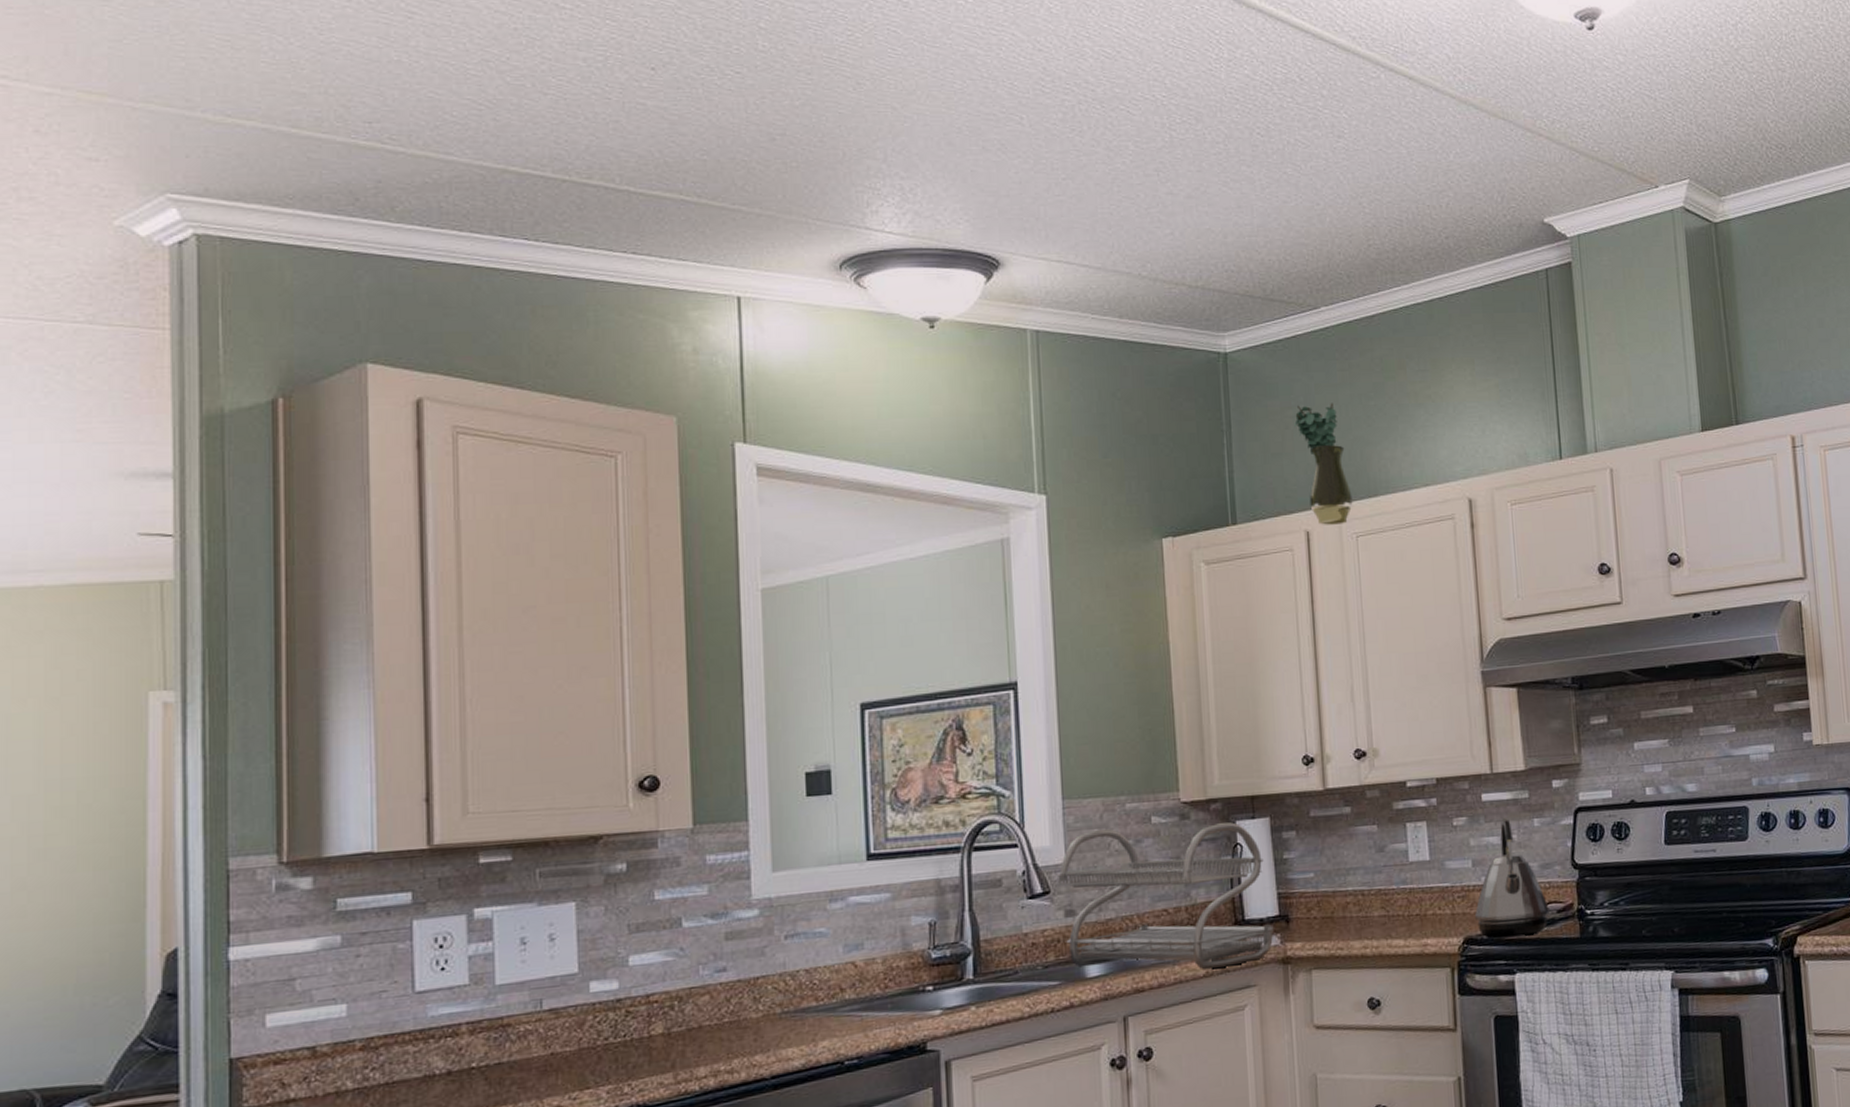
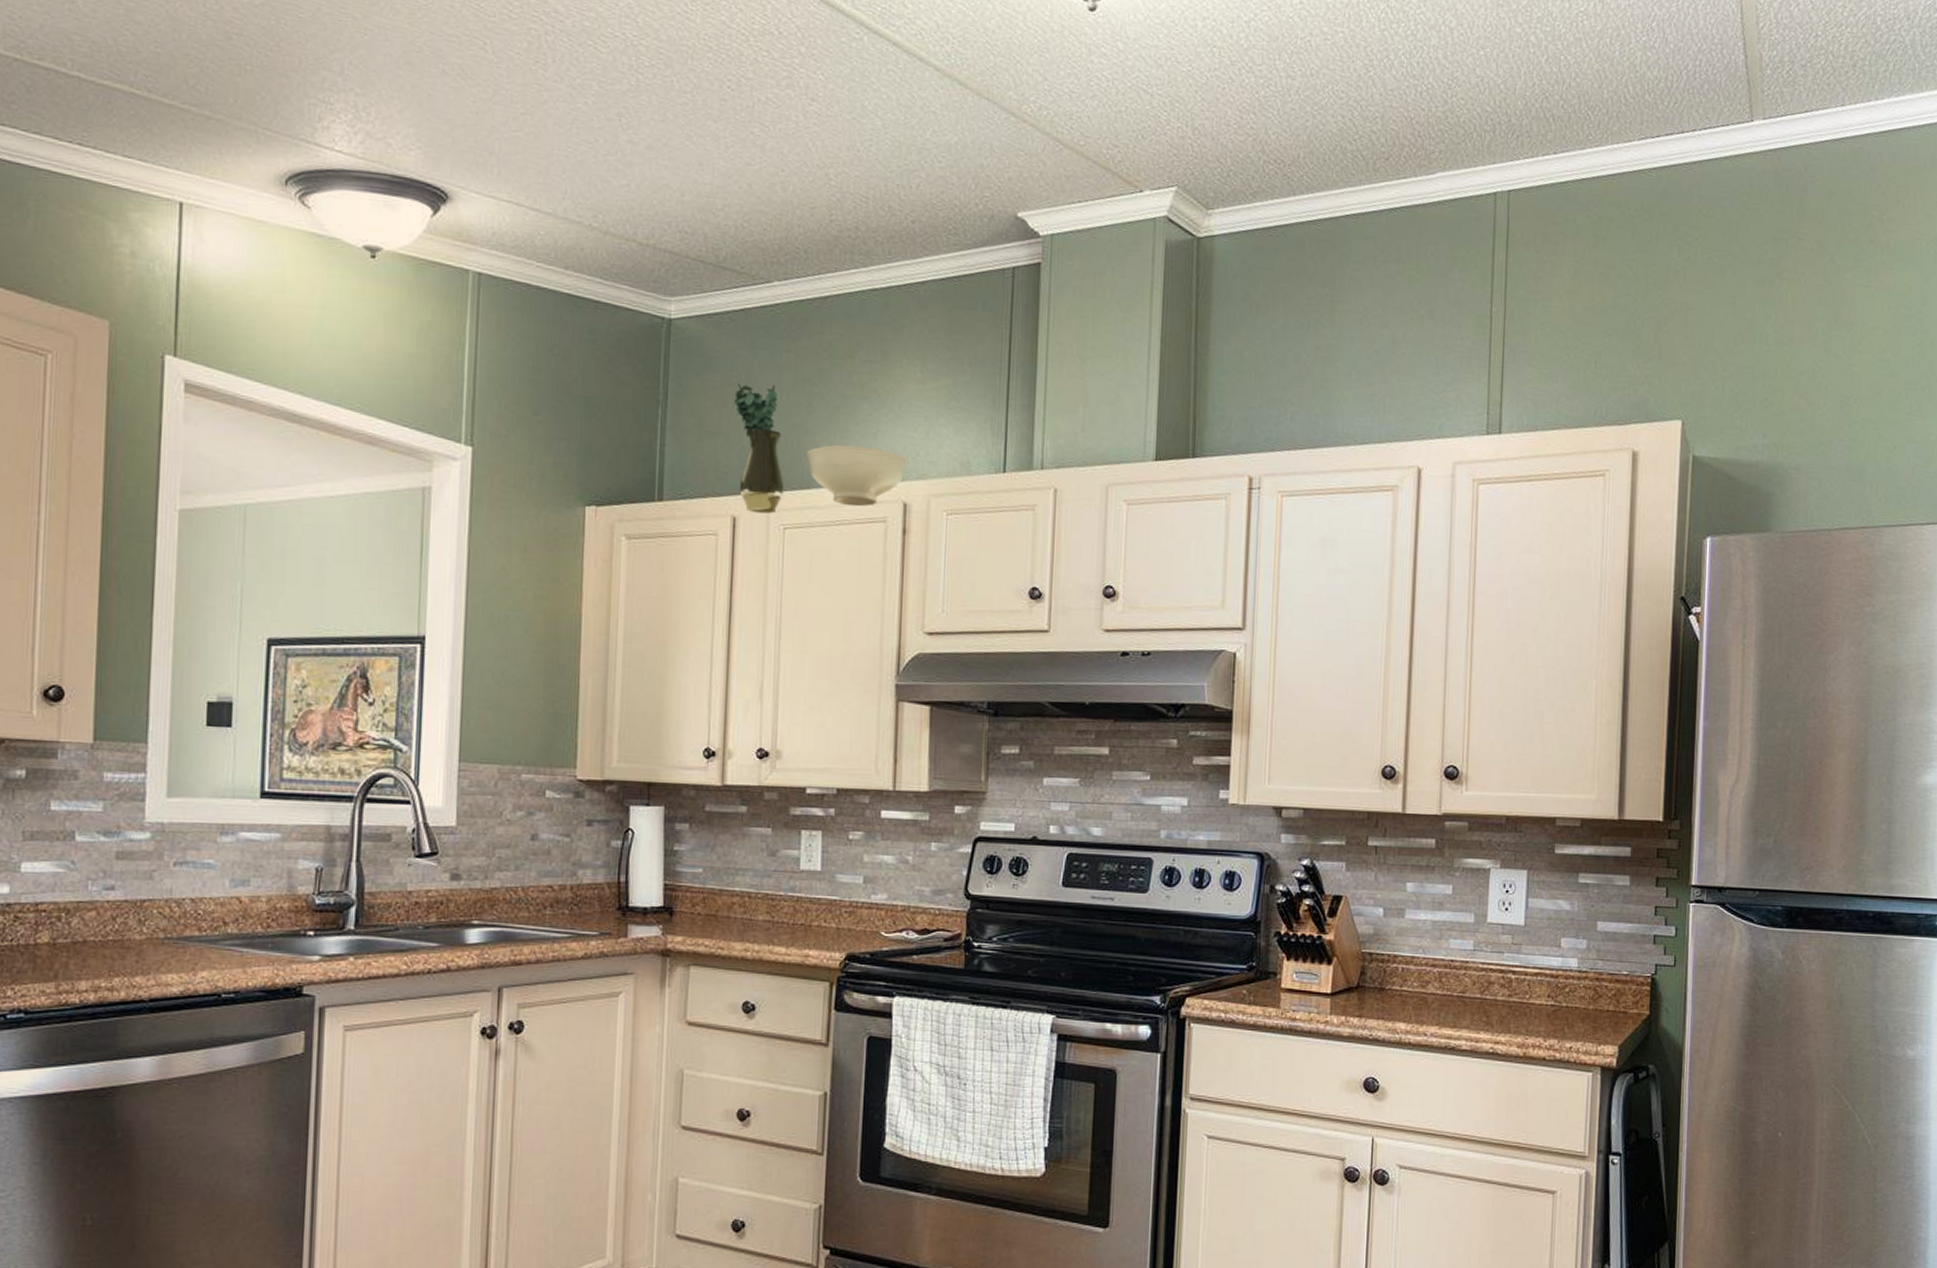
dish rack: present [1056,822,1274,970] -> none [445,796,657,952]
decorative bowl: none [1369,450,1469,508] -> present [805,444,909,507]
kettle: present [1474,817,1550,939] -> none [859,837,936,960]

